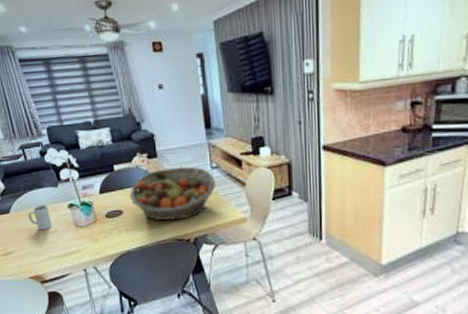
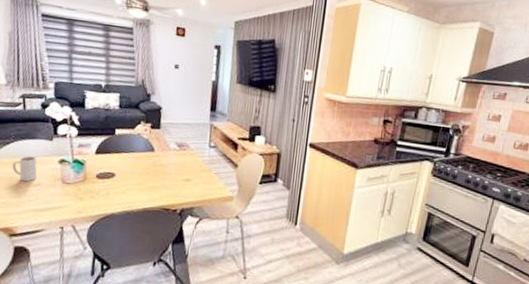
fruit basket: present [129,166,215,220] -> none [125,140,211,191]

